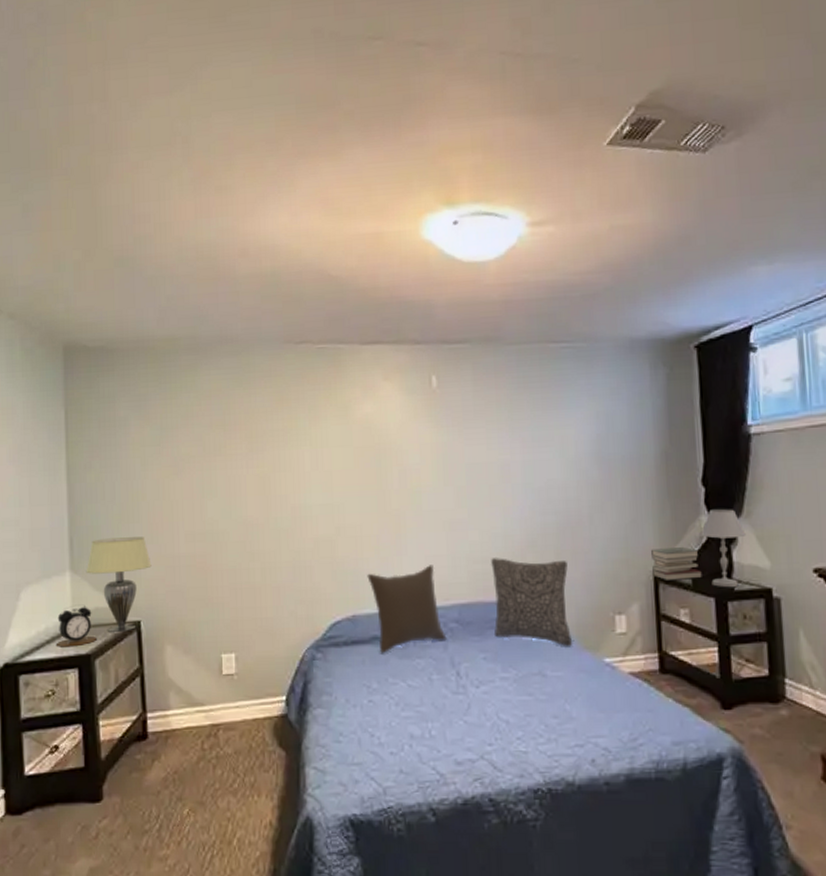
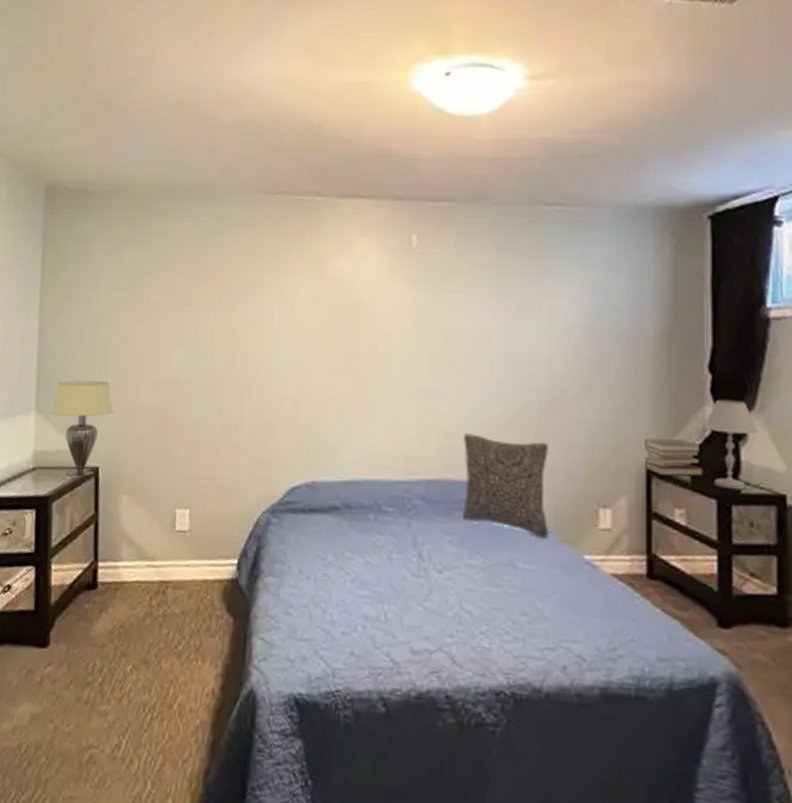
alarm clock: present [57,604,97,647] -> none [17,445,55,488]
pillow: present [367,565,447,654] -> none [330,435,410,526]

